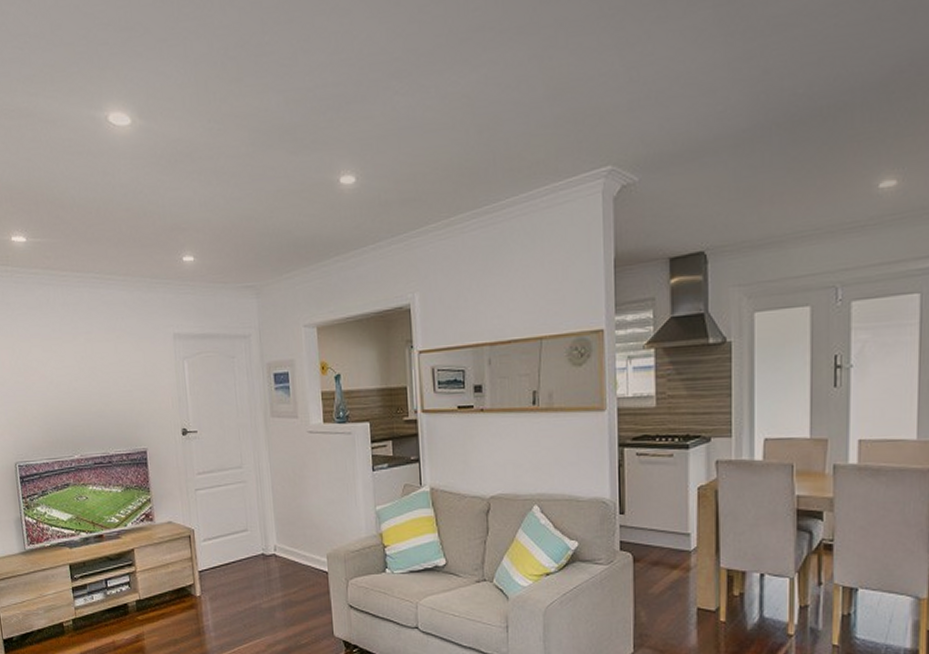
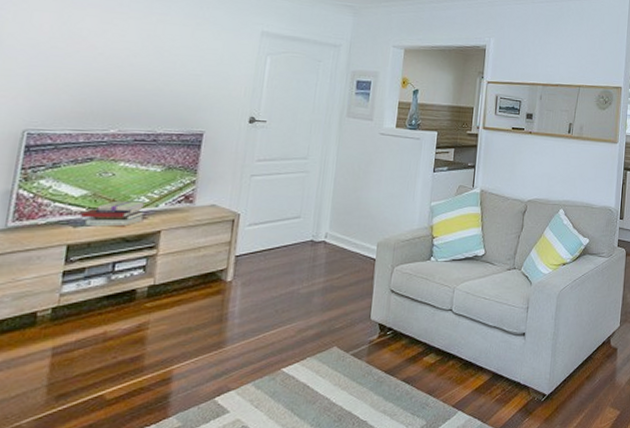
books: none [72,522,119,547] -> present [81,200,144,227]

